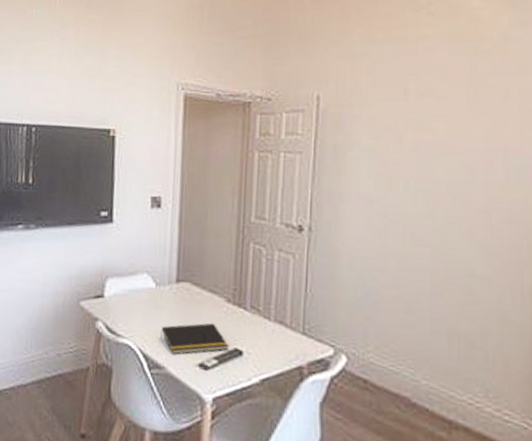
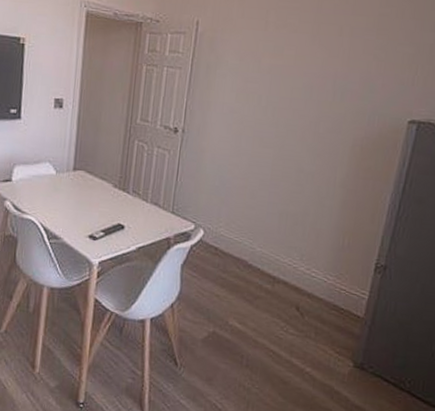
notepad: present [160,322,229,355] -> none [58,203,114,228]

